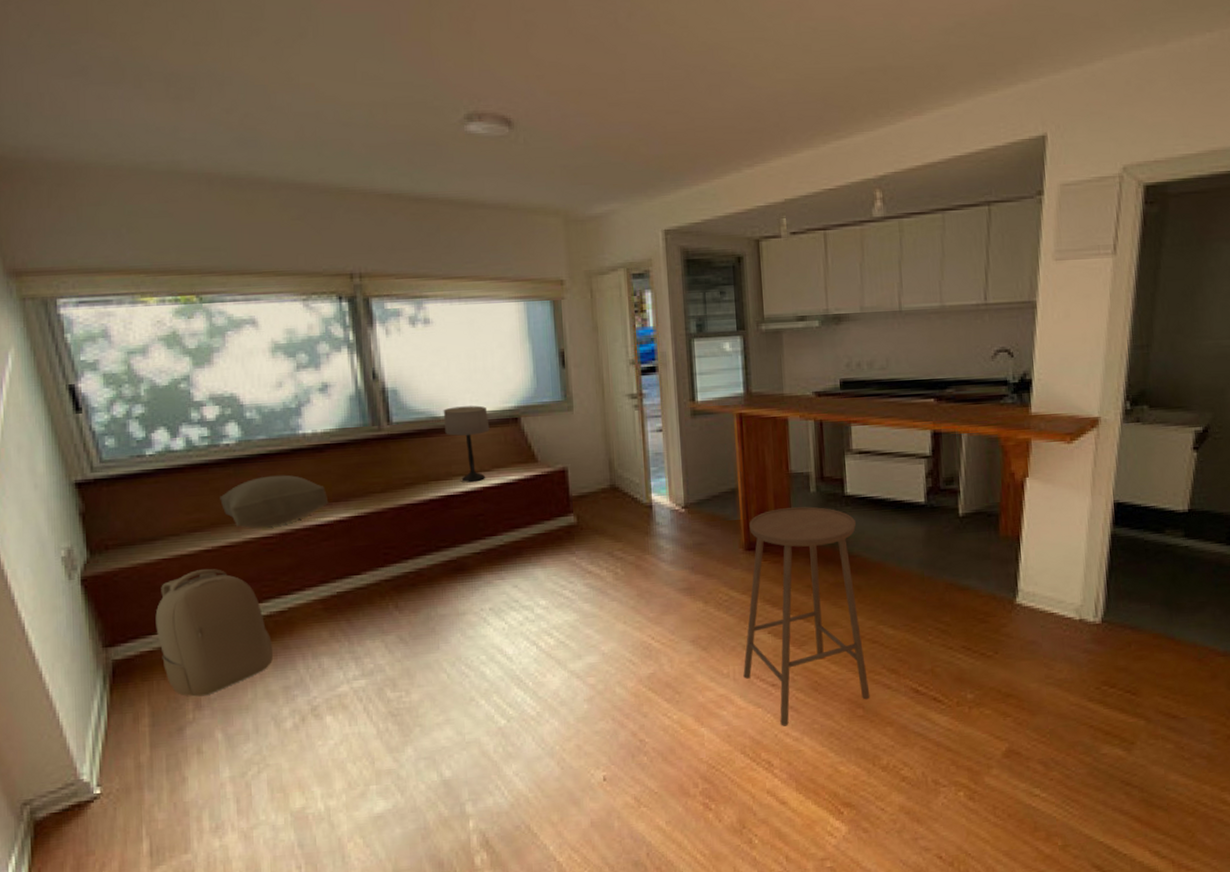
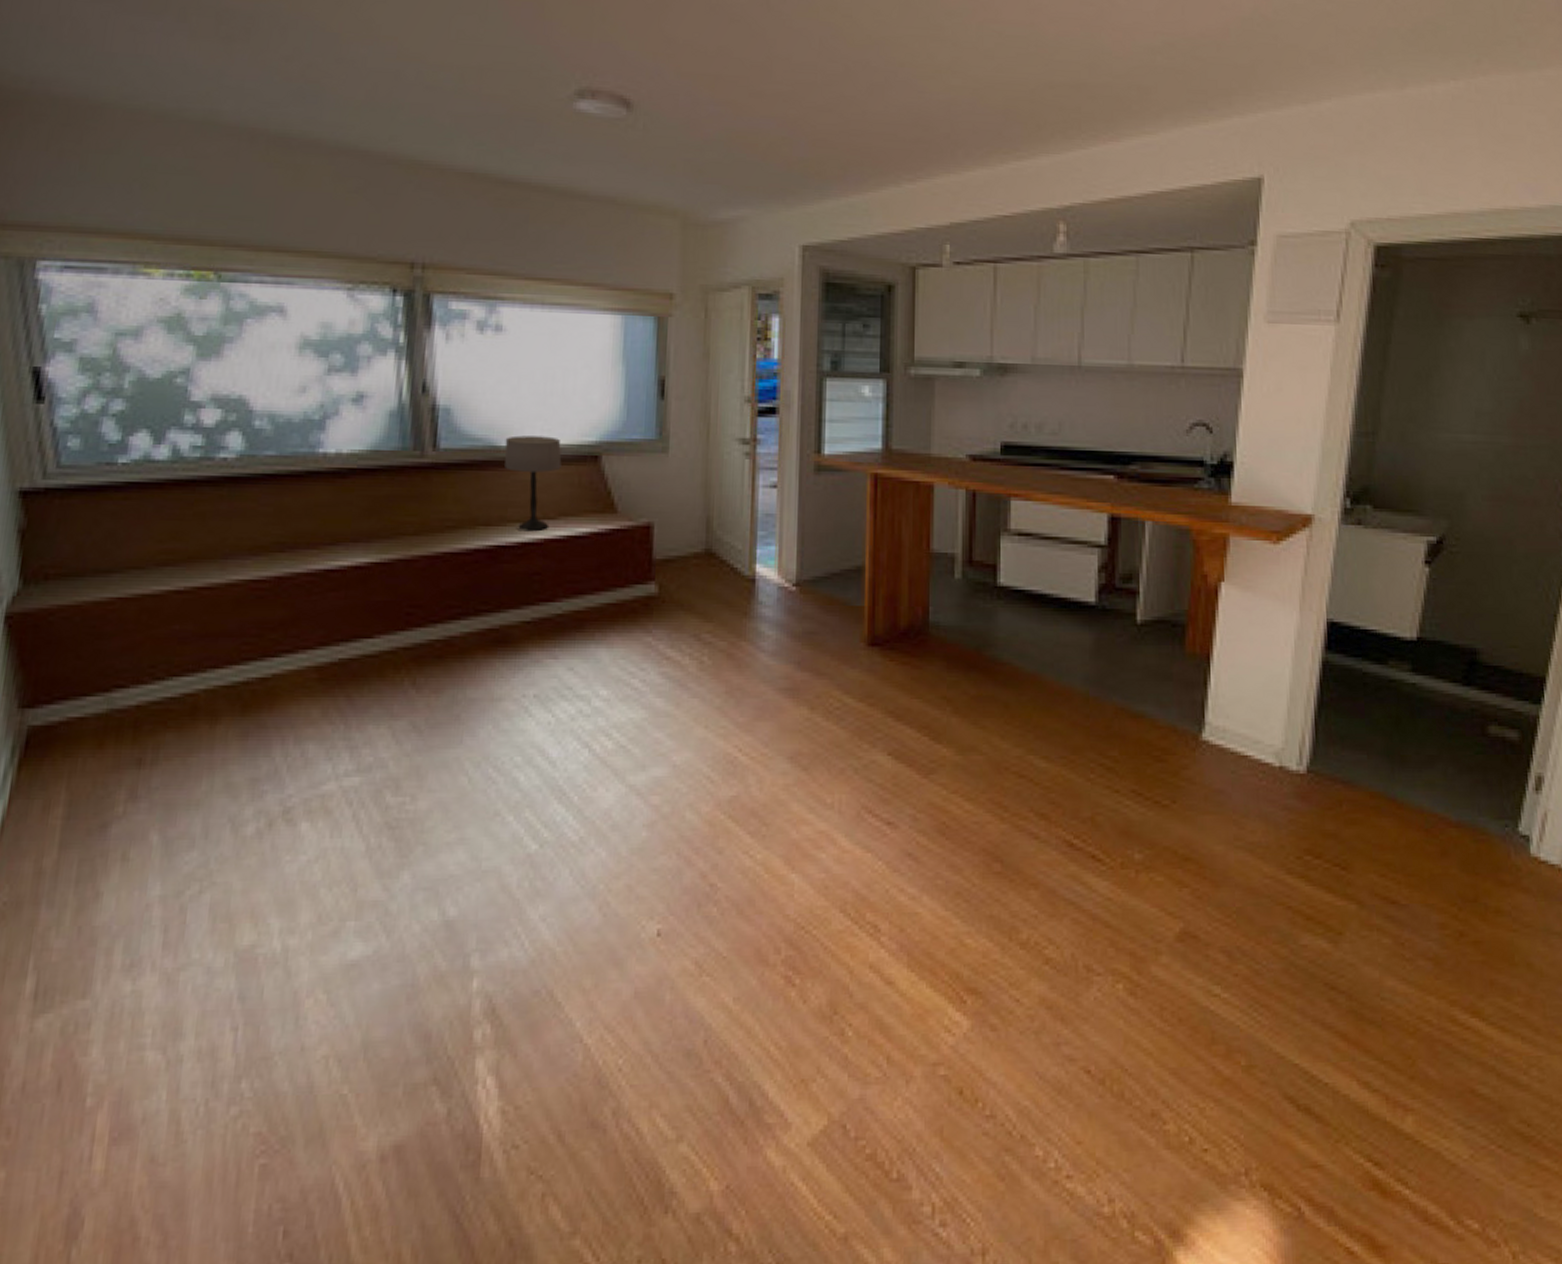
backpack: present [155,568,274,697] -> none [93,614,244,783]
cushion: present [220,475,329,529] -> none [204,502,345,568]
stool: present [743,506,870,726] -> none [851,596,1011,879]

